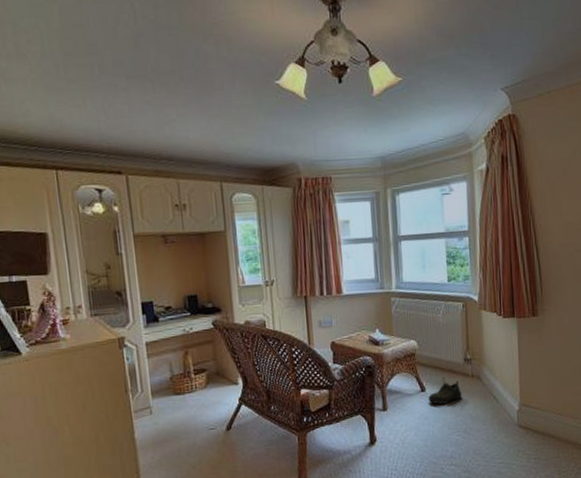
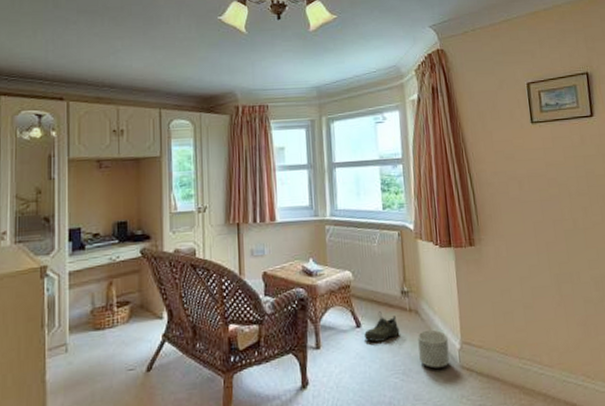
planter: none [479,393,508,427] -> present [417,329,450,369]

